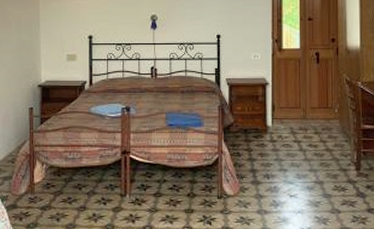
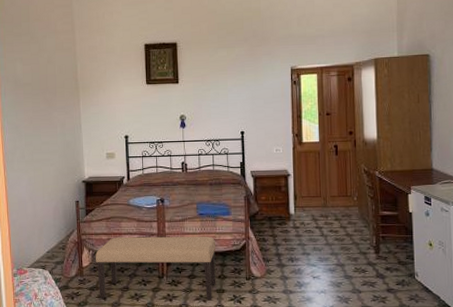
bench: none [50,149,186,222] -> present [96,236,216,301]

